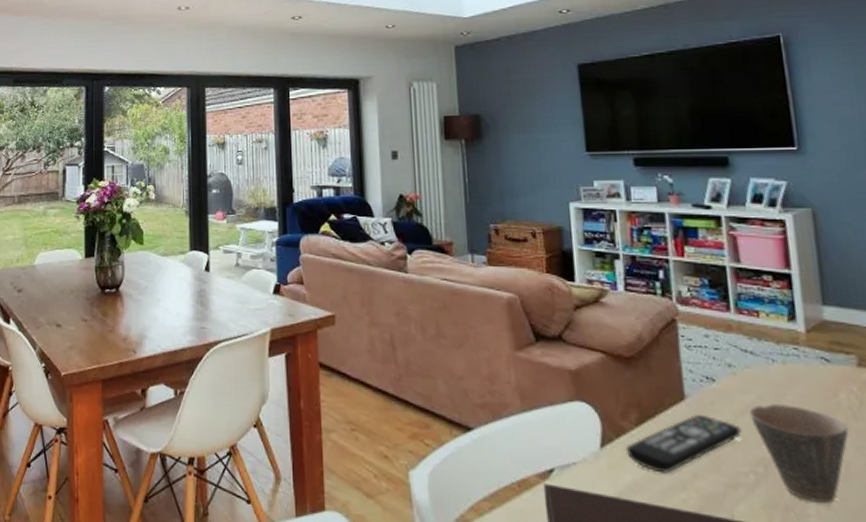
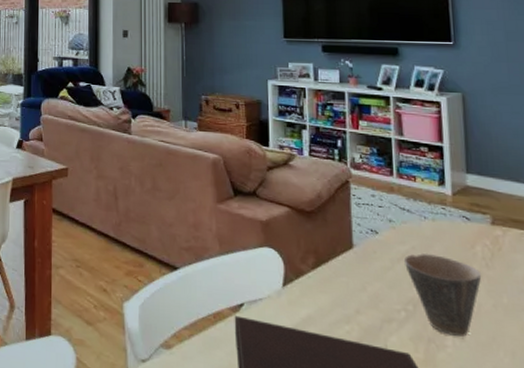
remote control: present [625,414,742,474] -> none [303,260,397,310]

